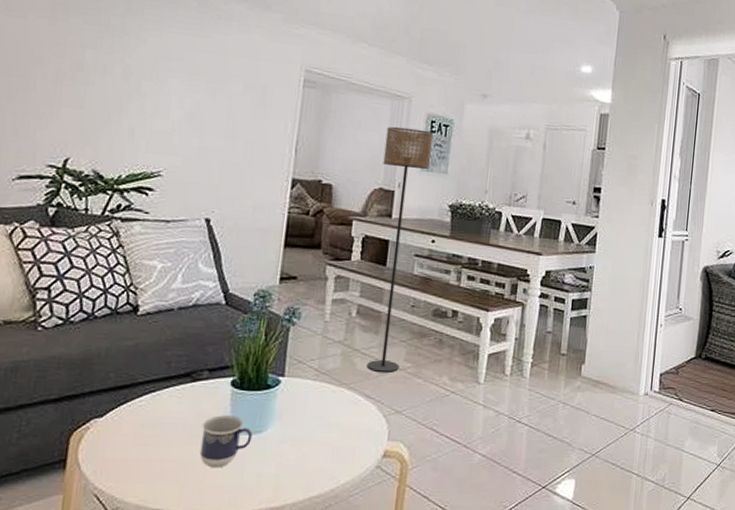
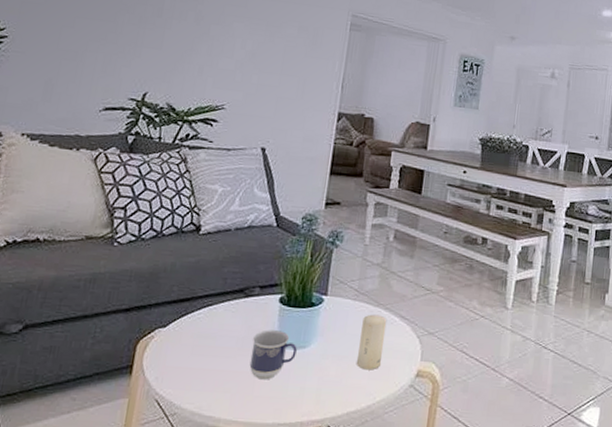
candle: none [317,394,351,453] -> present [356,314,387,370]
floor lamp: present [366,126,434,372] -> none [402,66,466,295]

